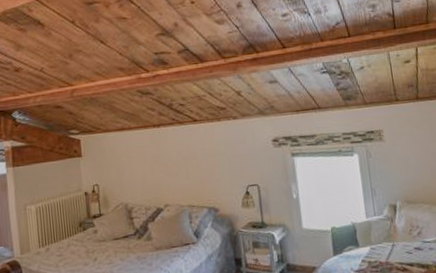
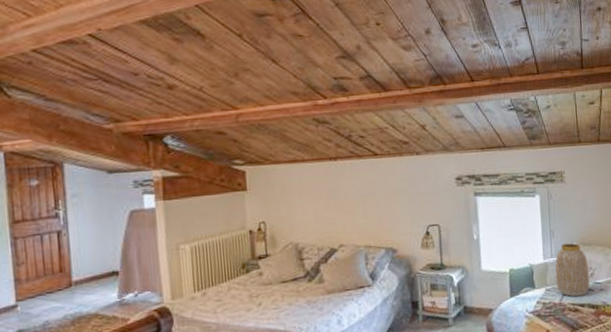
vase: none [379,201,418,256] -> present [555,243,590,297]

